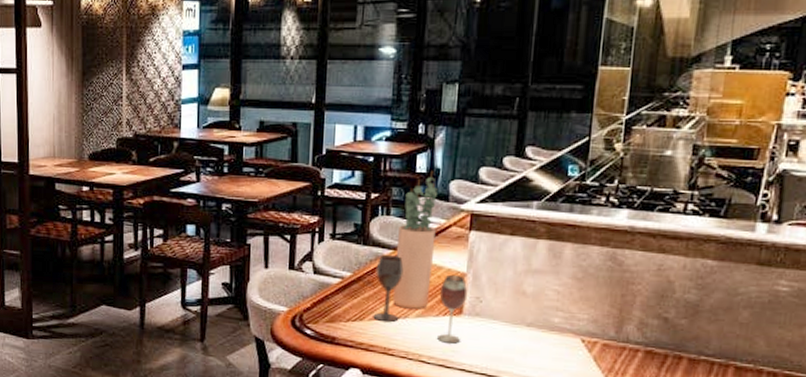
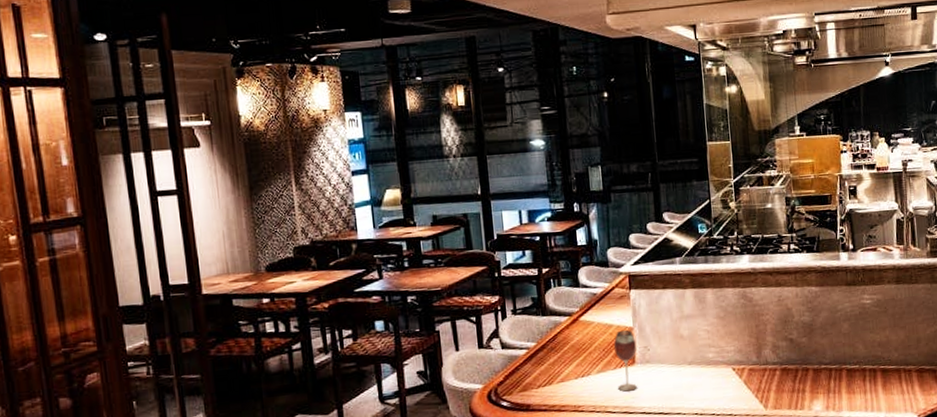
wine glass: present [373,254,404,322] -> none [556,320,583,382]
vase: present [393,170,439,309] -> none [570,242,606,367]

